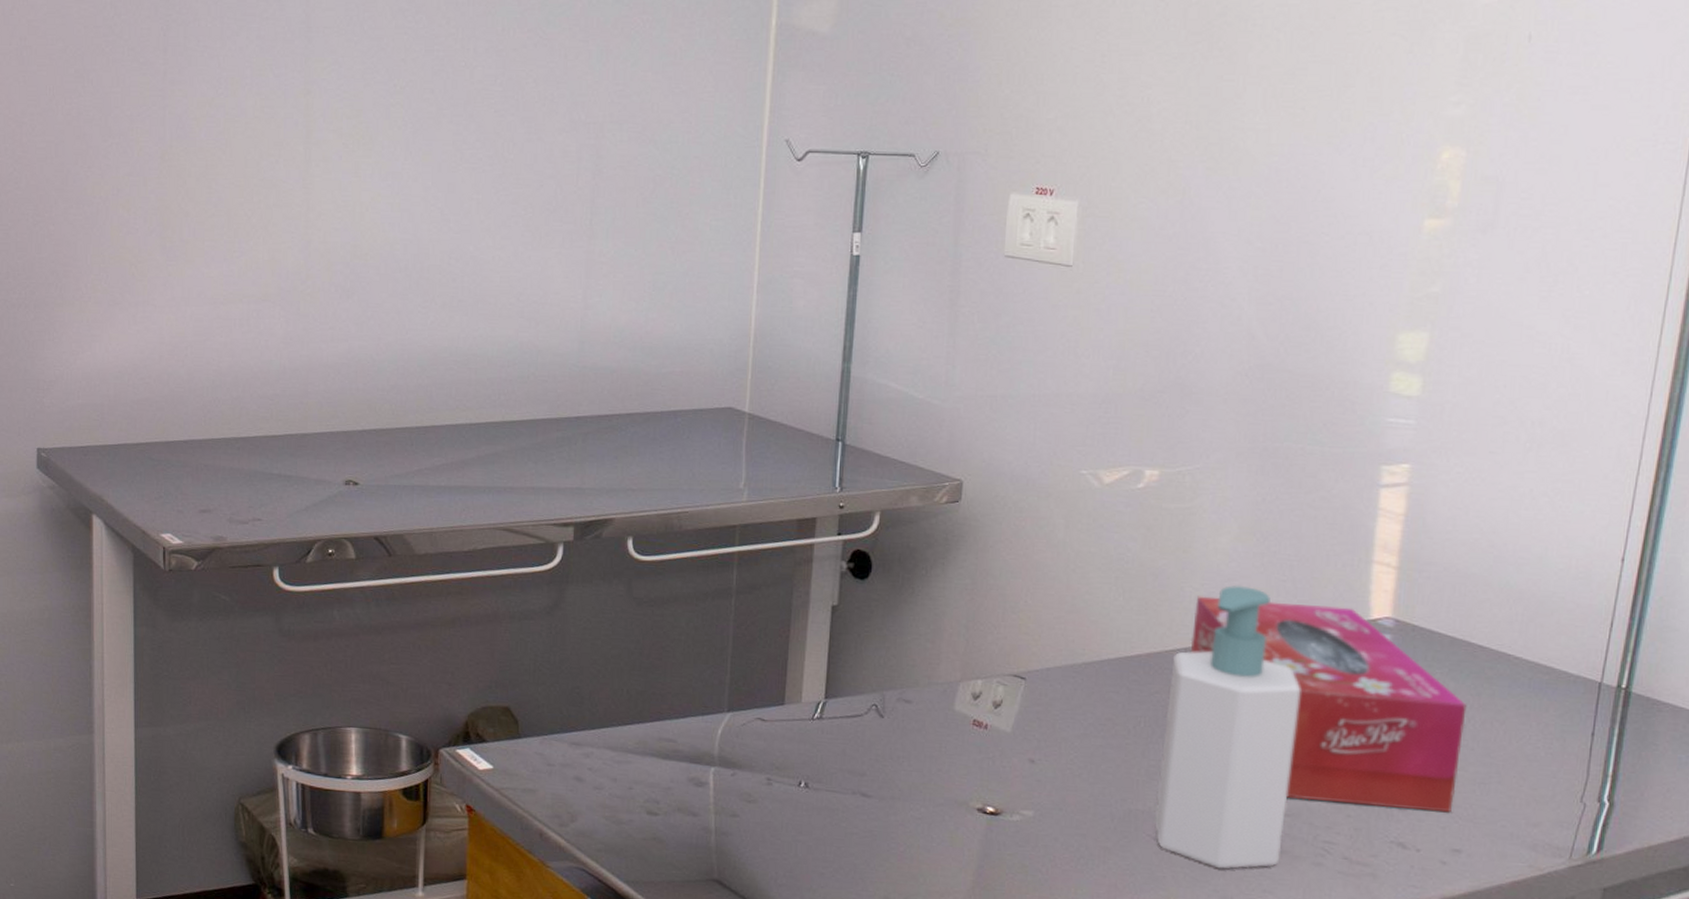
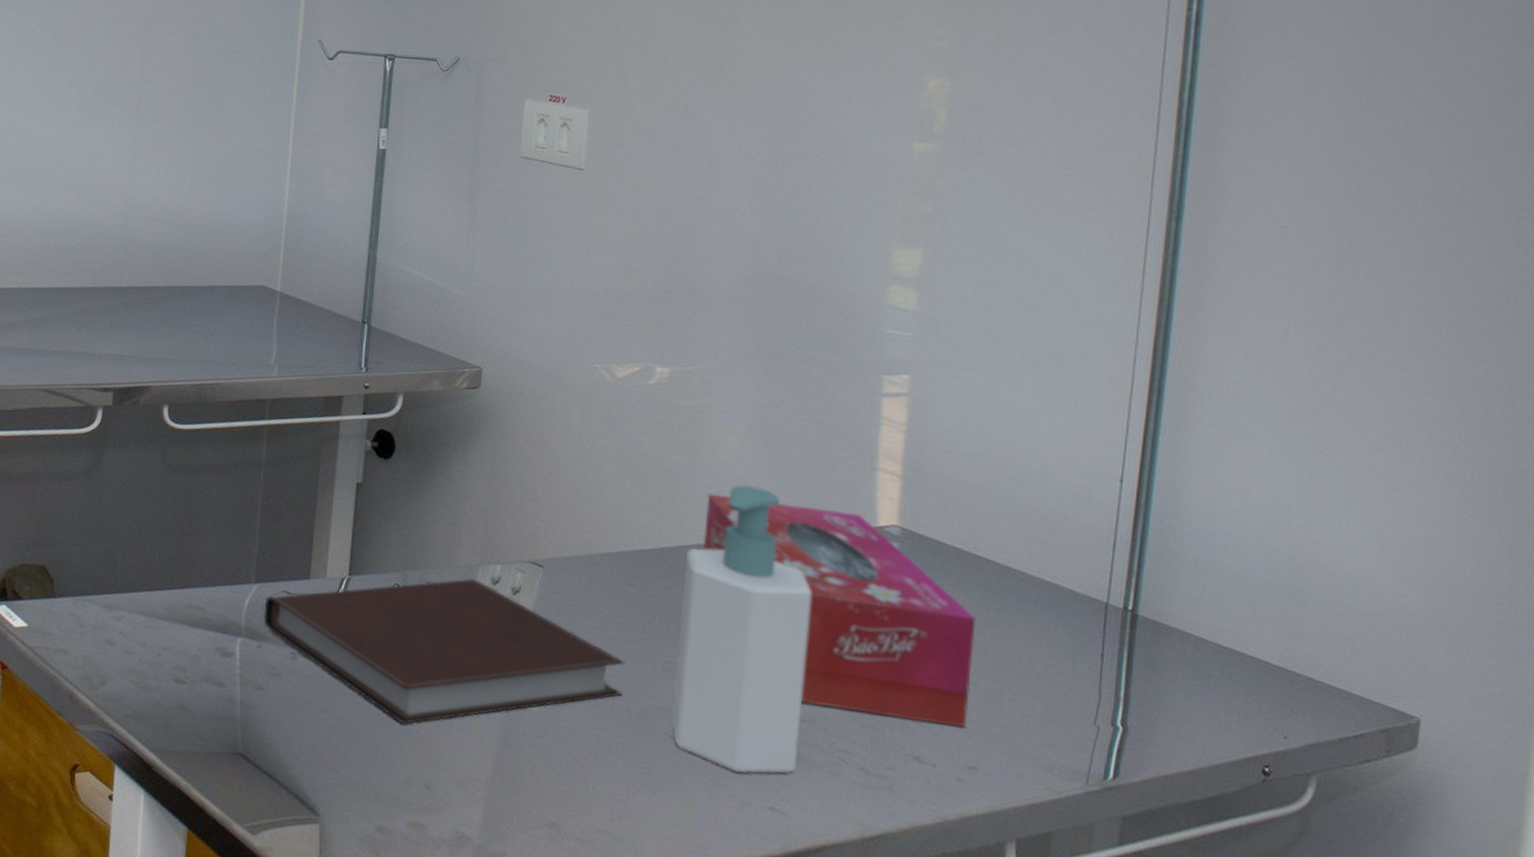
notebook: none [737,694,1108,842] -> present [263,578,625,725]

